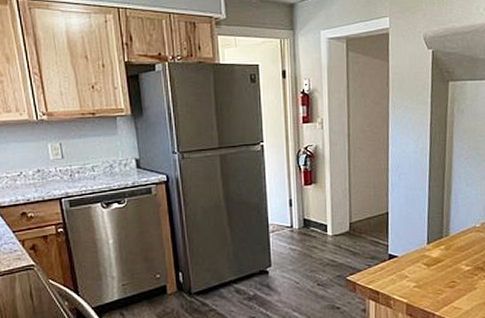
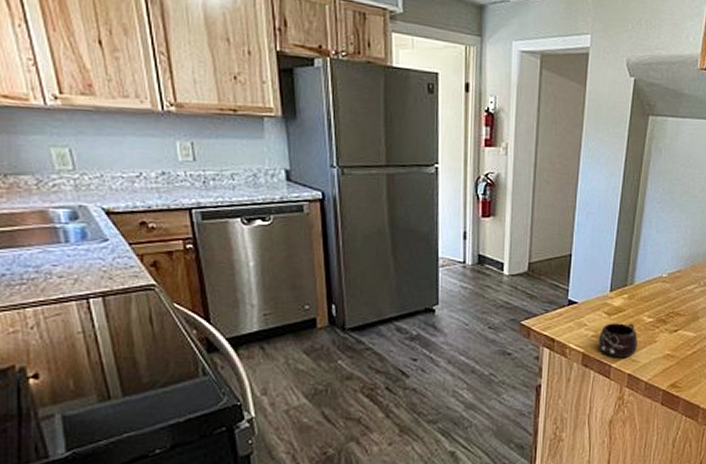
mug: none [420,273,458,306] -> present [598,323,638,357]

